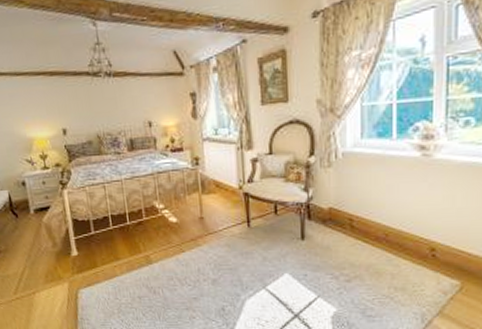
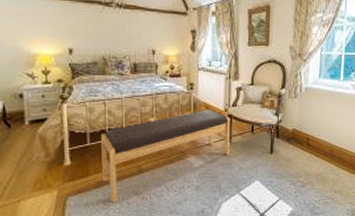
bench: none [104,187,250,297] -> present [101,109,231,203]

